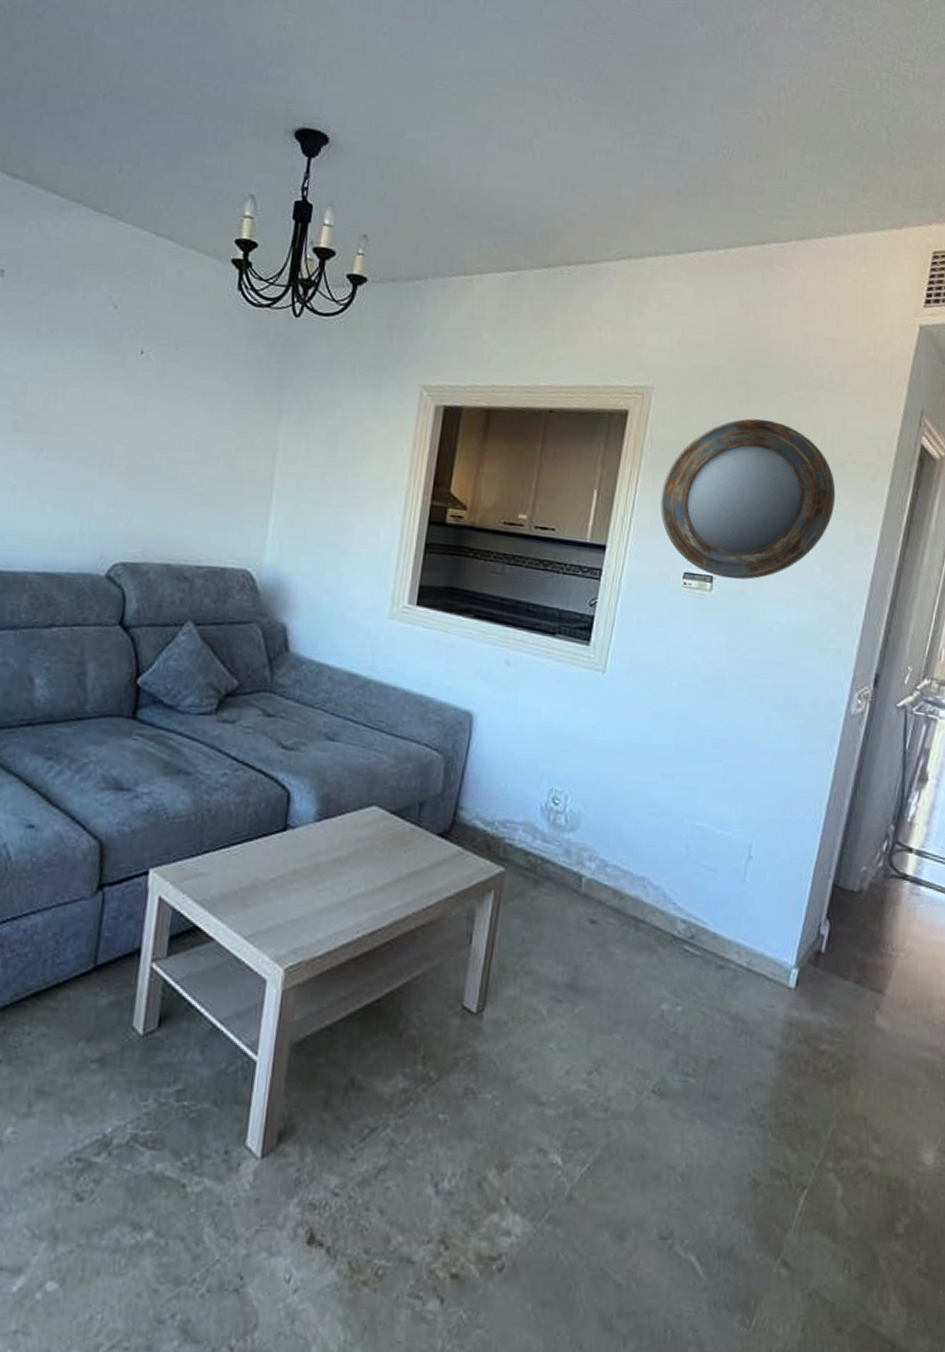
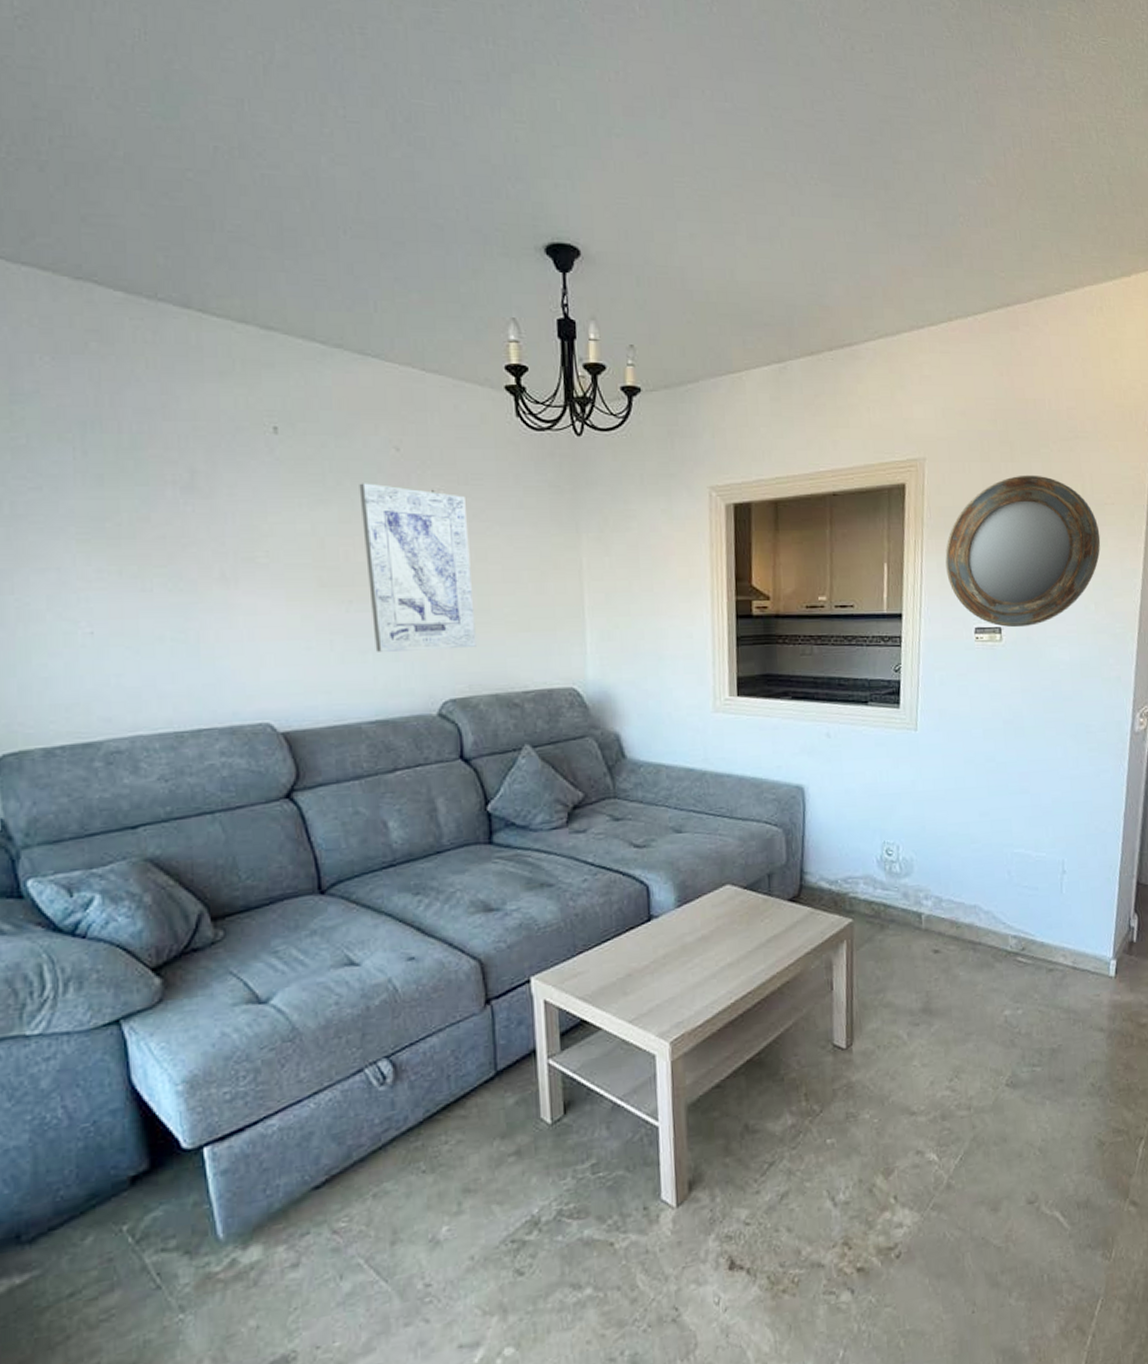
wall art: none [56,334,173,514] -> present [359,483,476,652]

